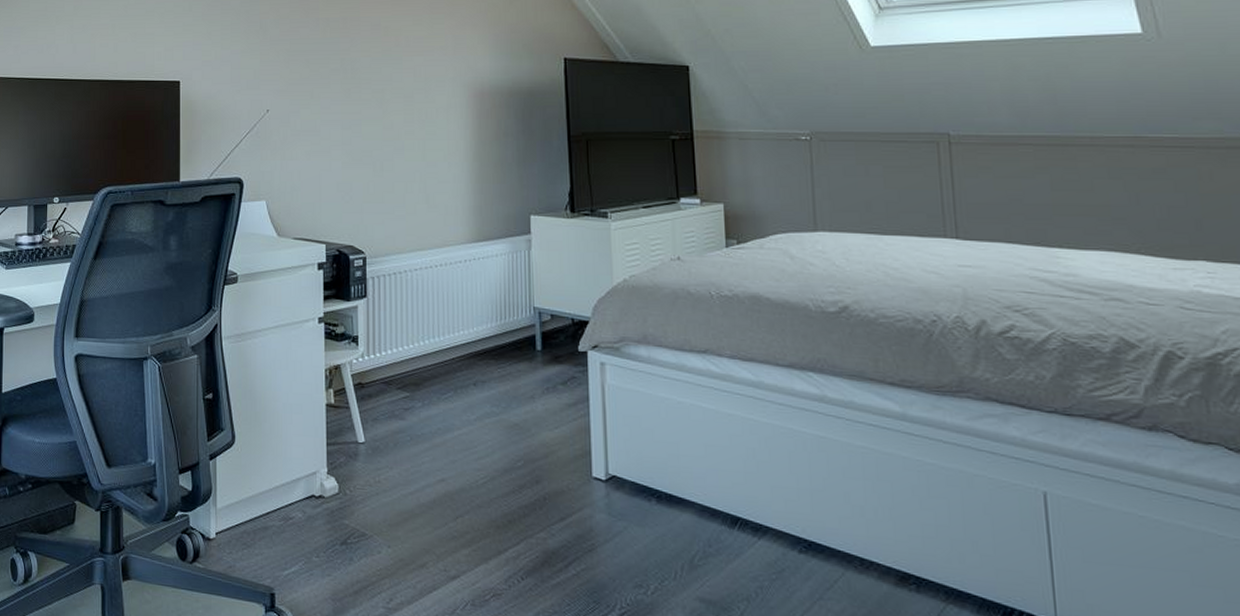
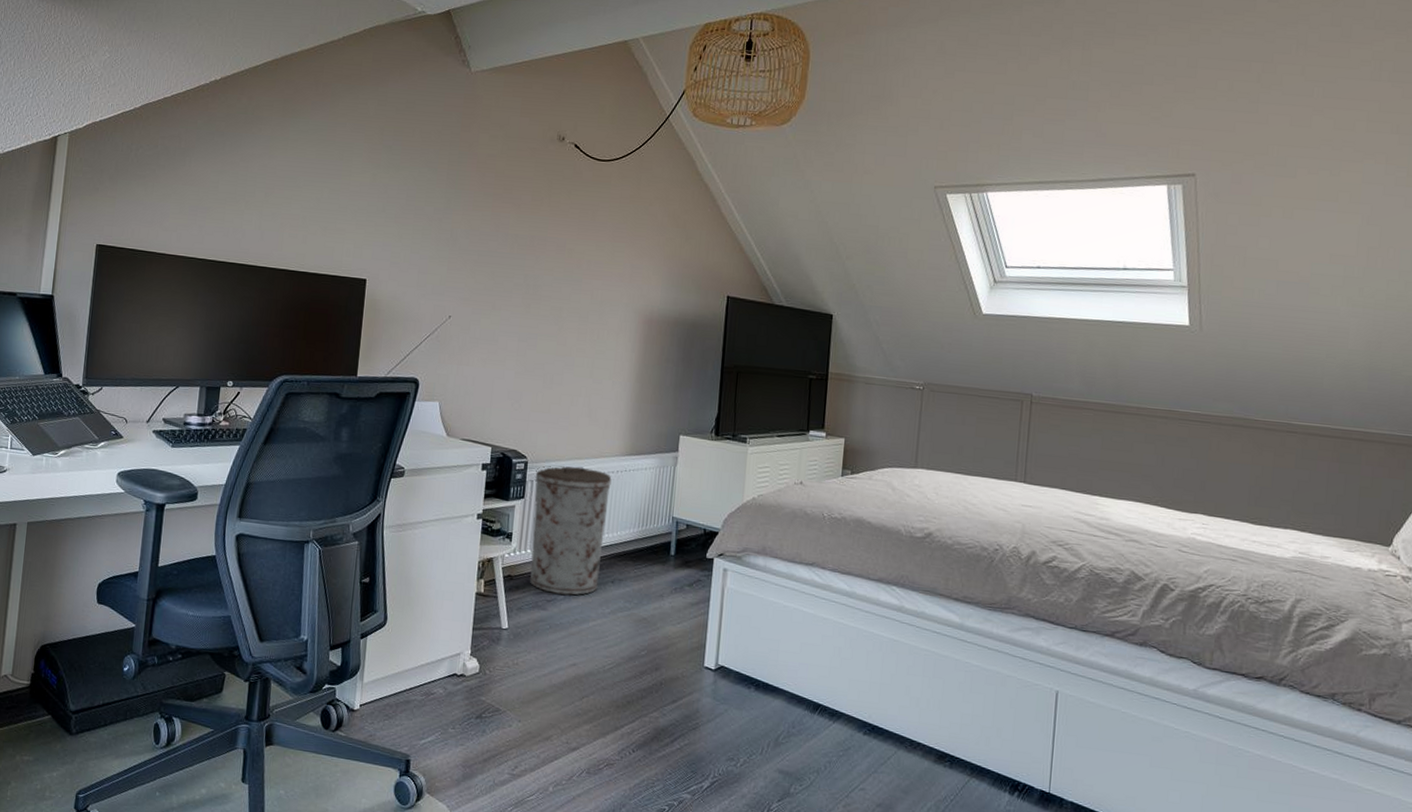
trash can: none [376,258,460,403] -> present [529,465,612,596]

